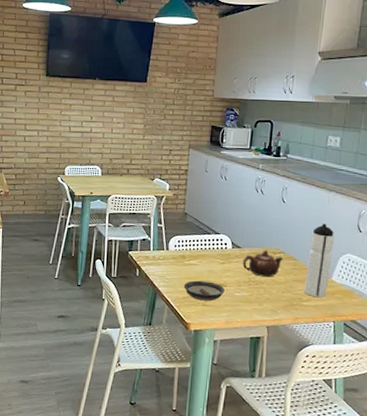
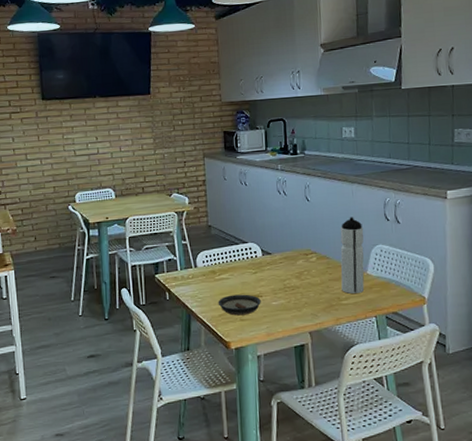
teapot: present [242,250,284,278] -> none [275,252,317,281]

